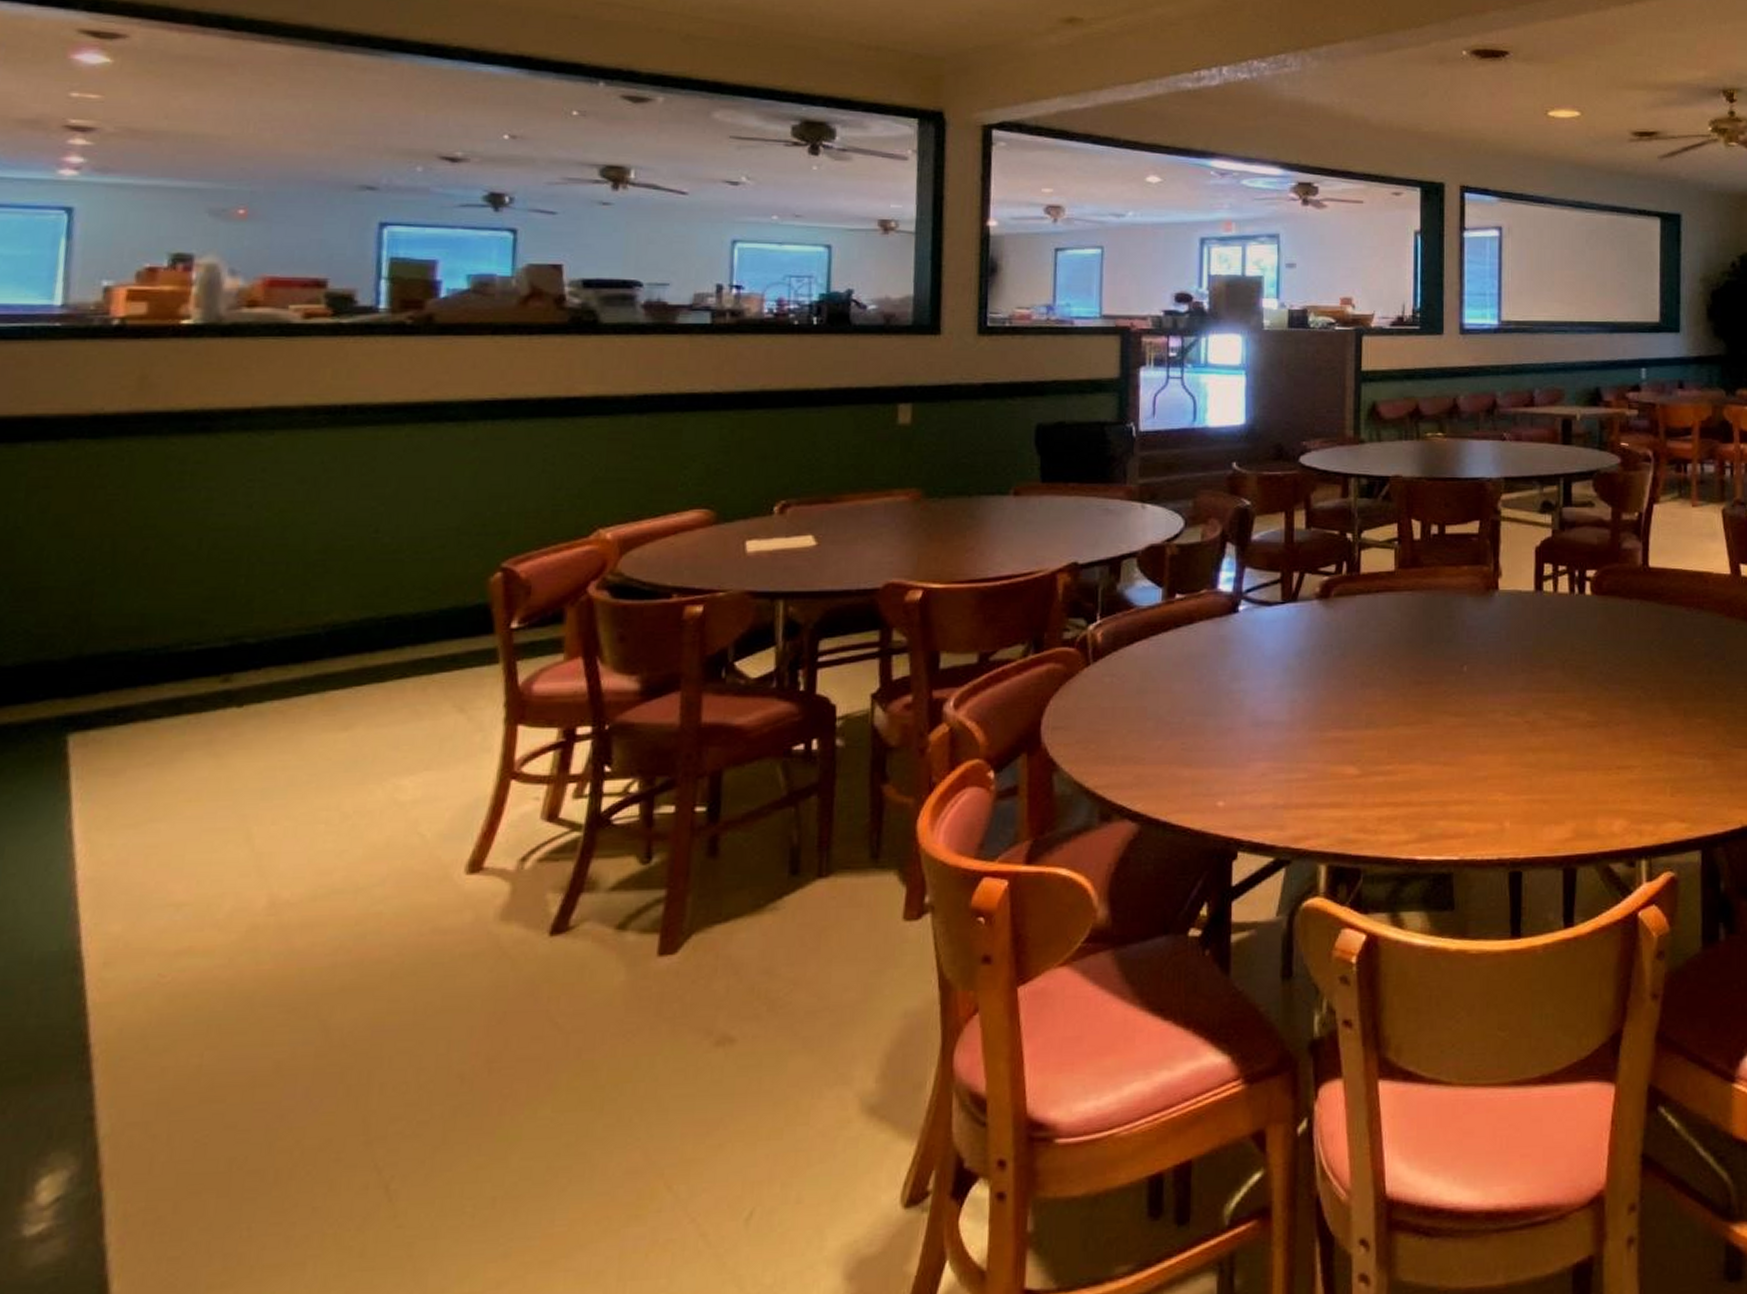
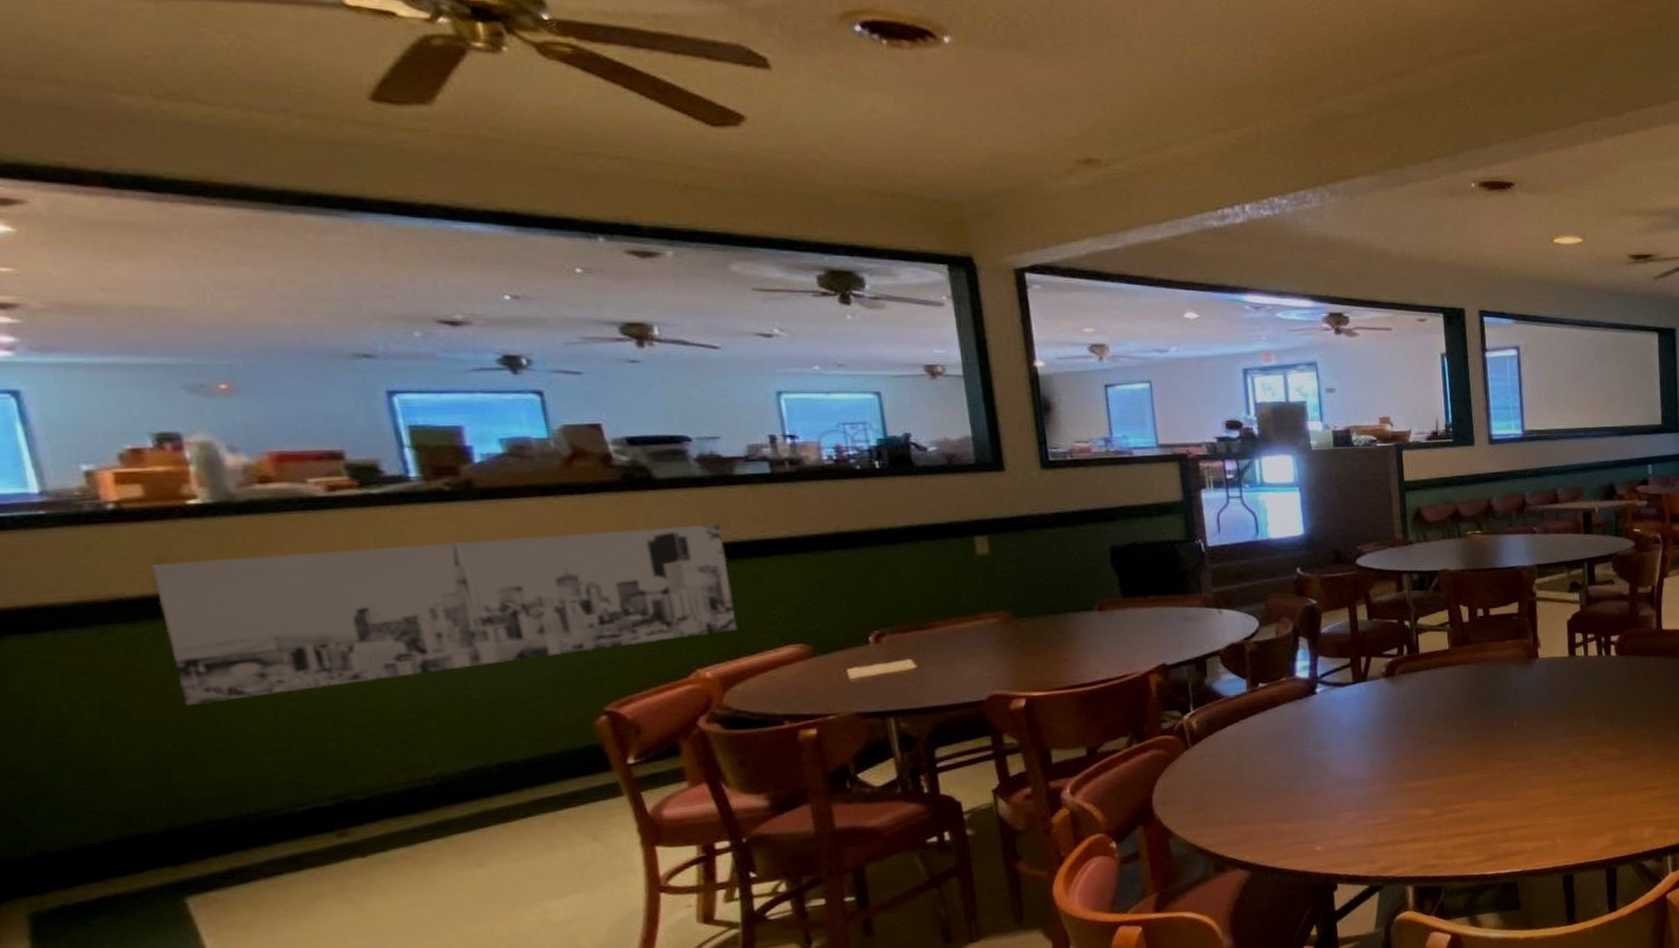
wall art: none [123,373,652,527] -> present [152,523,738,705]

